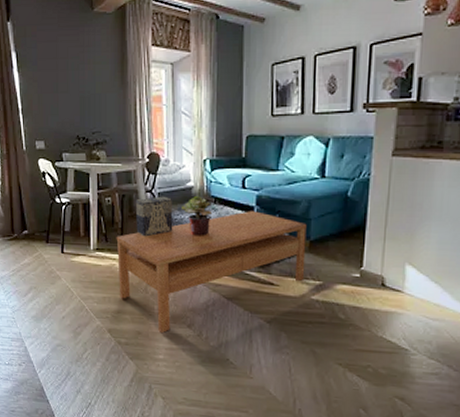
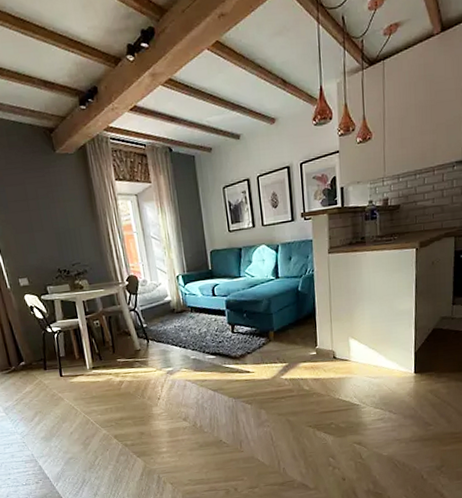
coffee table: present [116,211,307,334] -> none [109,313,274,430]
decorative box: present [135,196,173,237] -> none [121,312,159,350]
potted plant: present [180,195,213,236] -> none [162,307,191,343]

